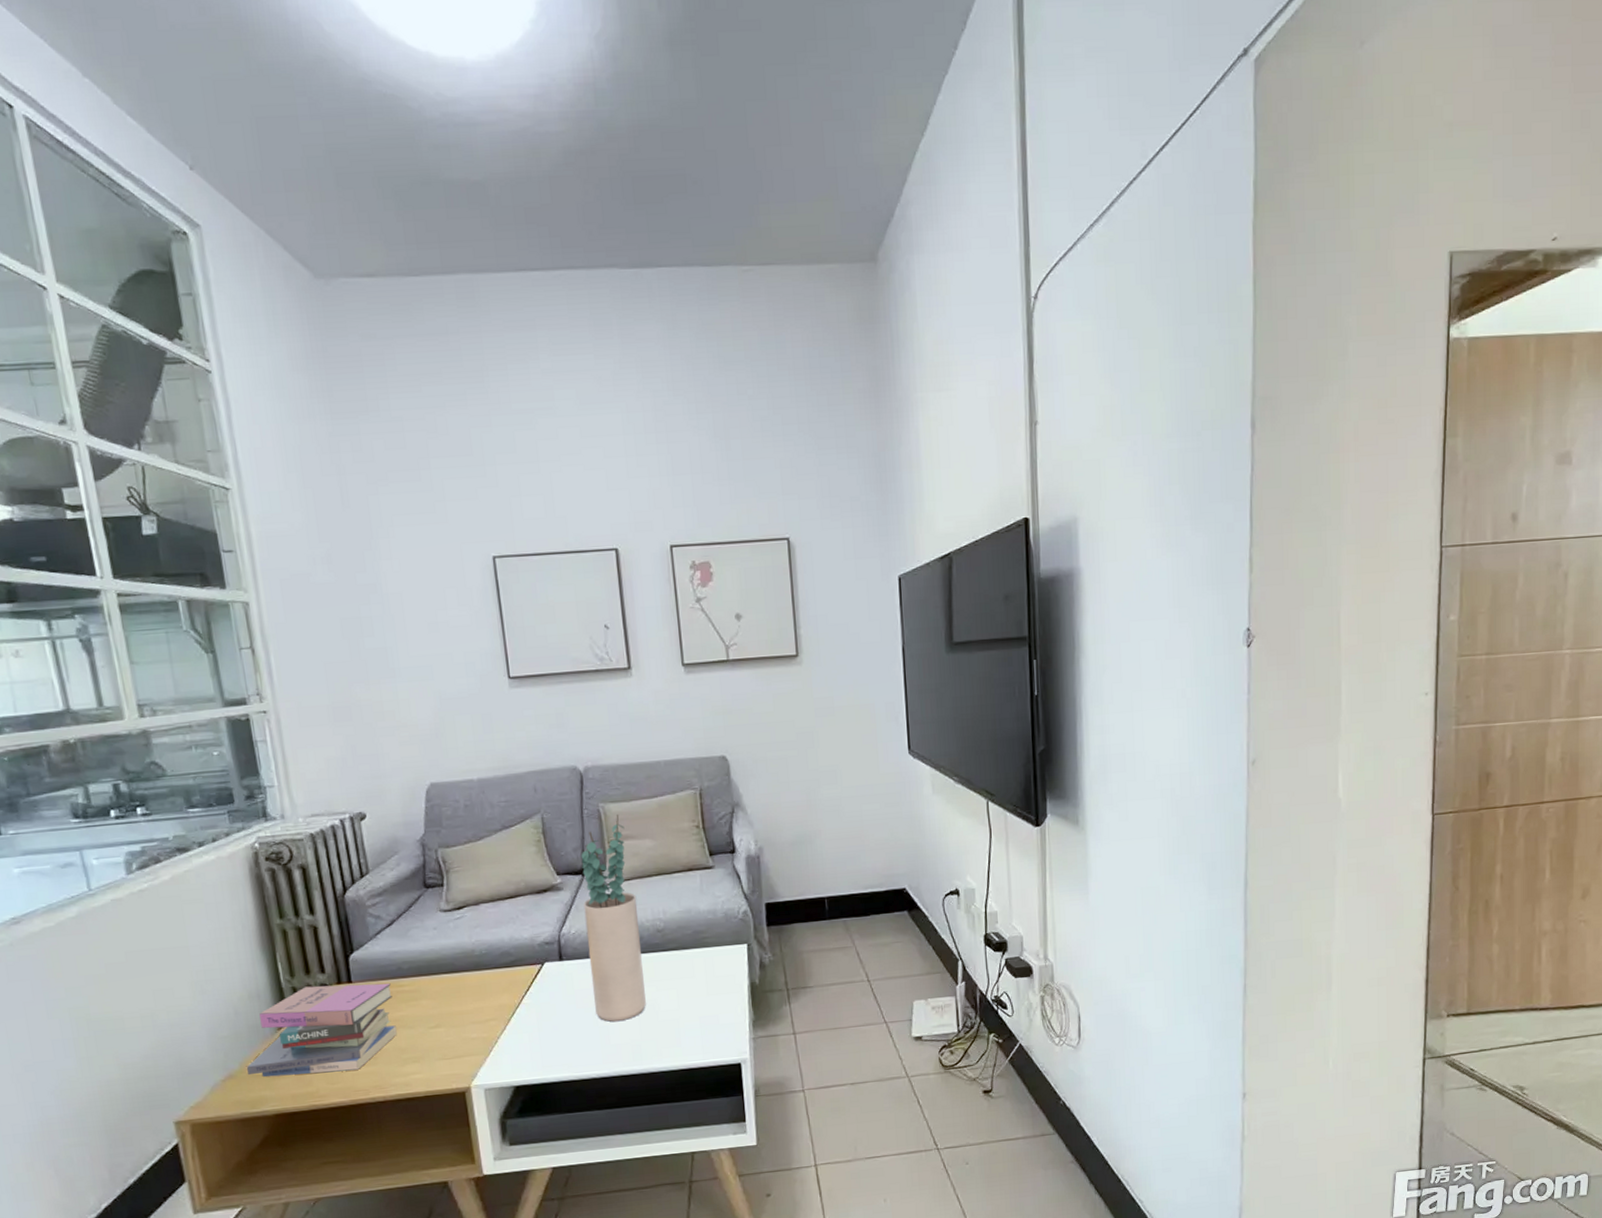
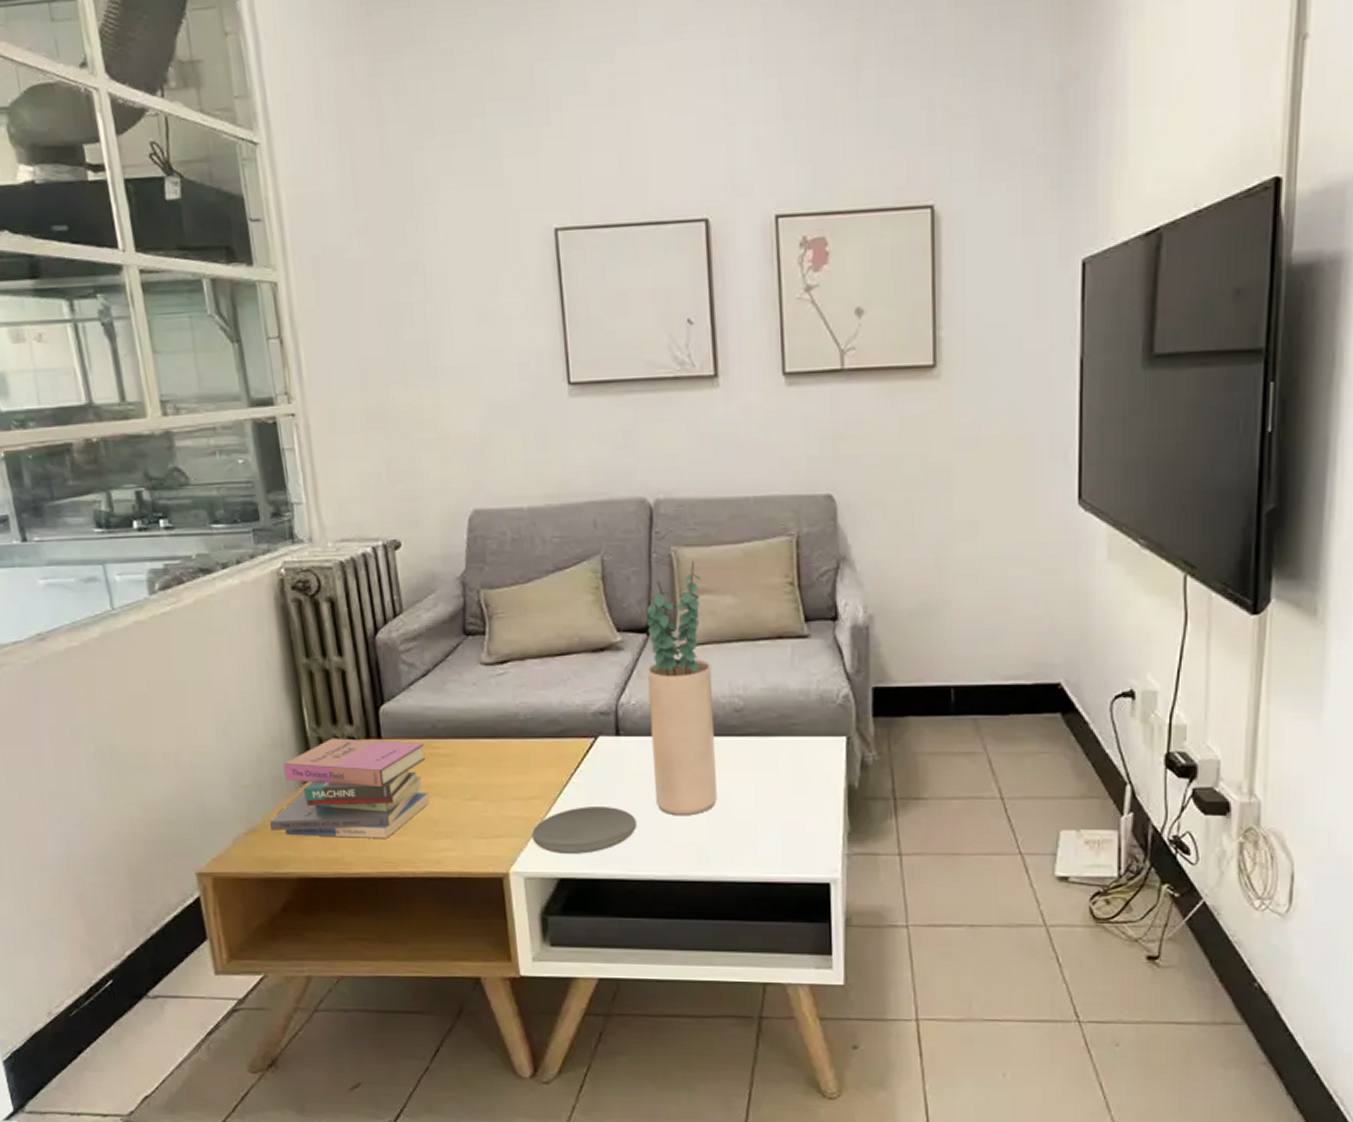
plate: none [490,1020,581,1065] -> present [532,807,637,854]

